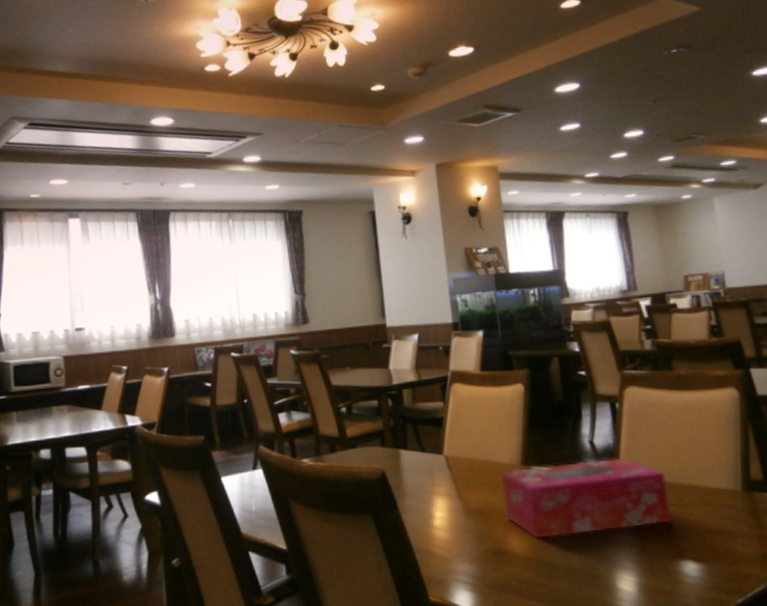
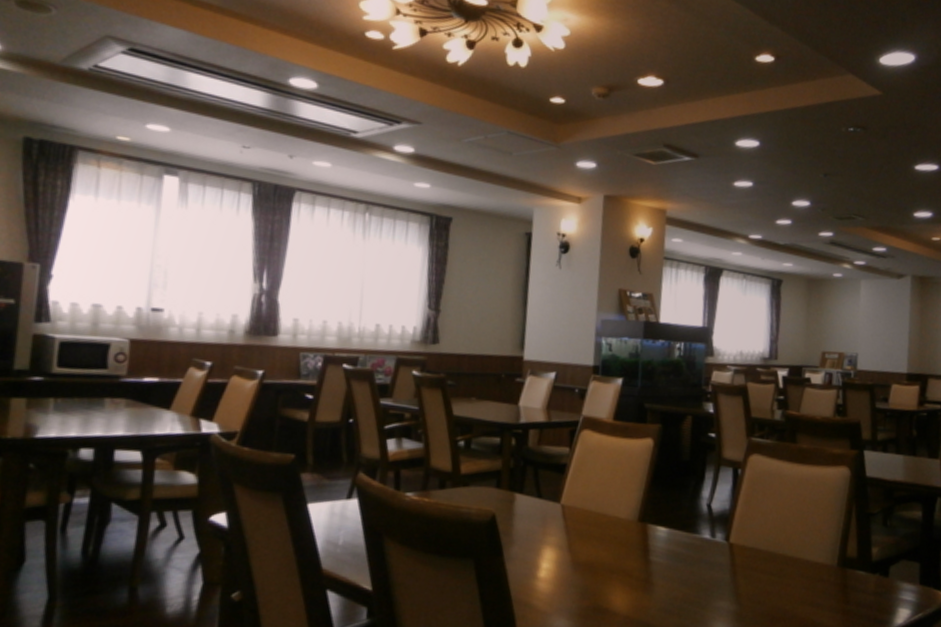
tissue box: present [501,457,671,540] -> none [613,523,772,600]

